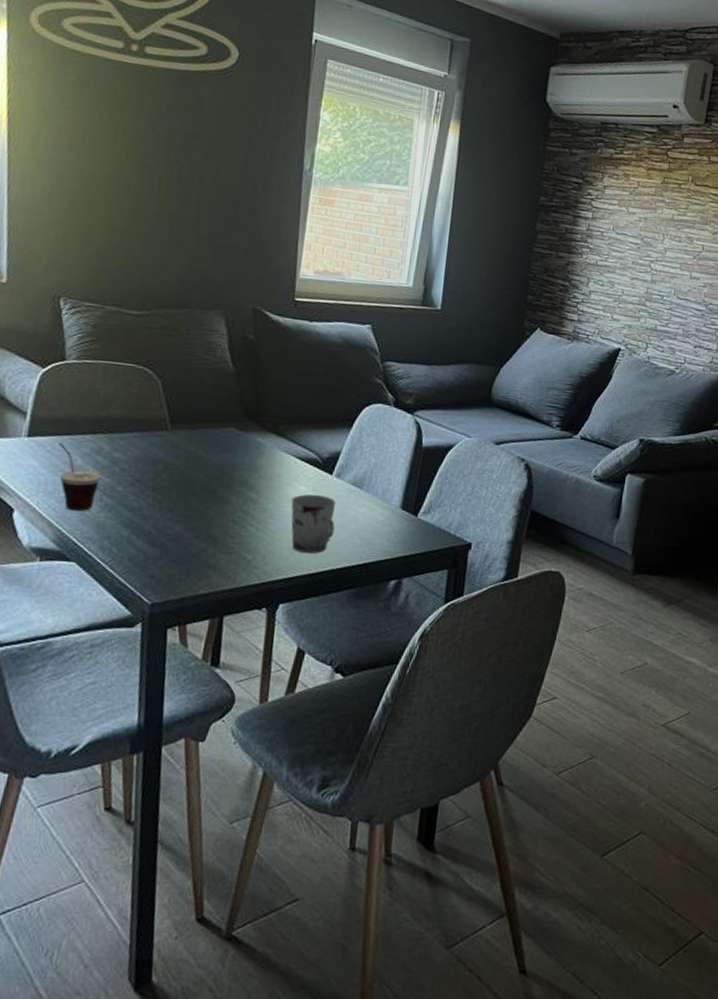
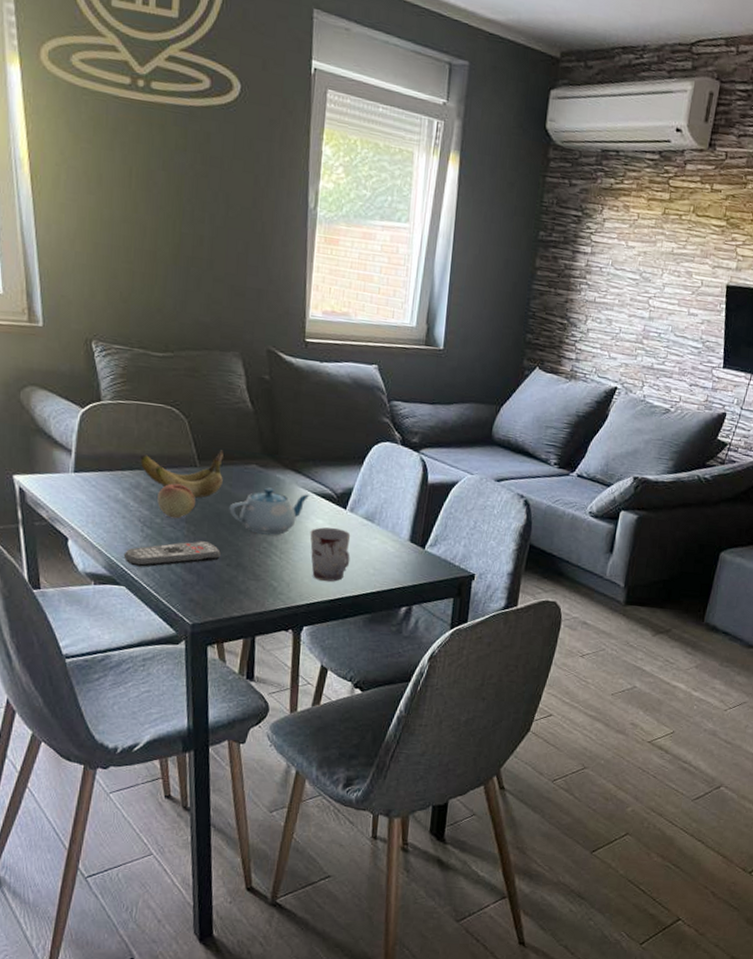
cup: present [59,442,100,512] -> none [102,477,140,541]
remote control: none [76,510,189,541] -> present [123,541,221,567]
banana: none [104,412,199,464] -> present [140,450,224,498]
fruit: none [120,448,164,487] -> present [157,483,195,519]
teapot: none [201,451,293,504] -> present [229,487,310,535]

